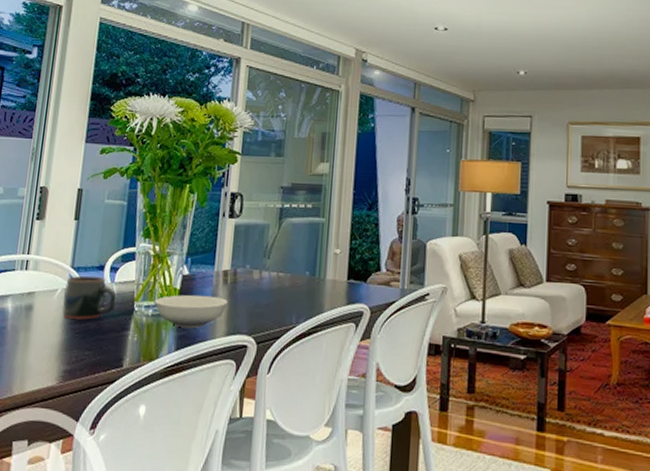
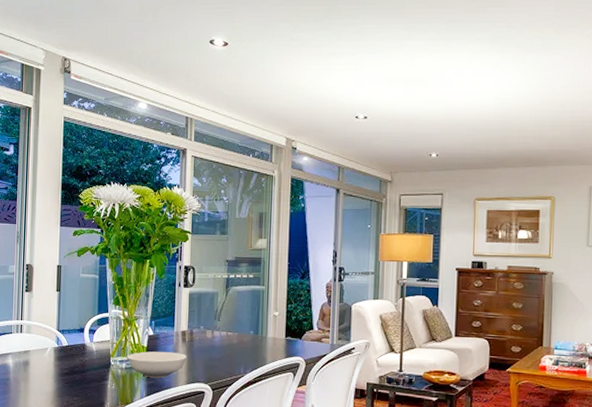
mug: present [63,275,117,320] -> none [53,336,96,372]

